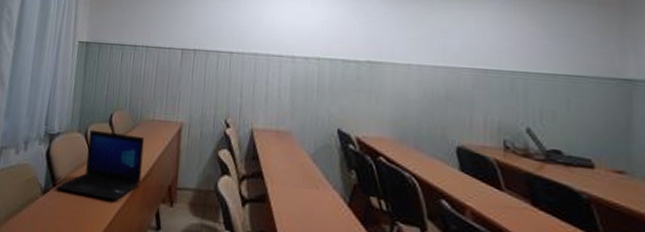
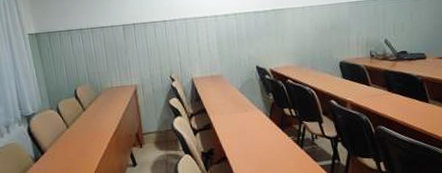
laptop: present [55,129,145,201] -> none [44,102,113,156]

